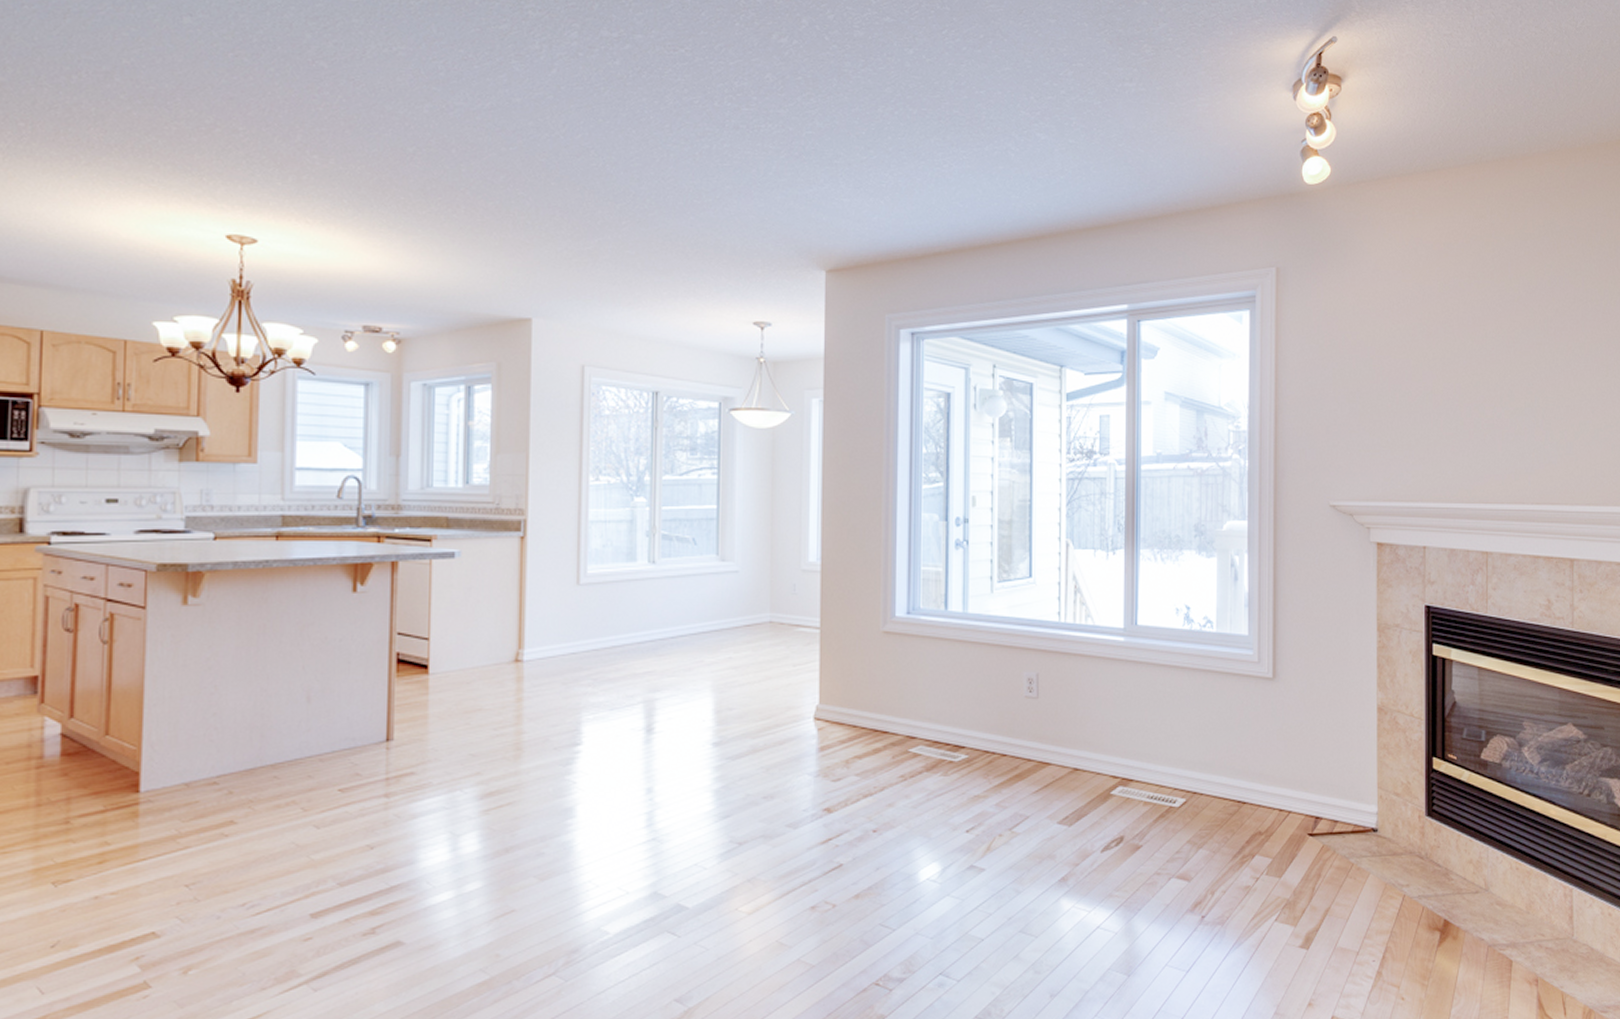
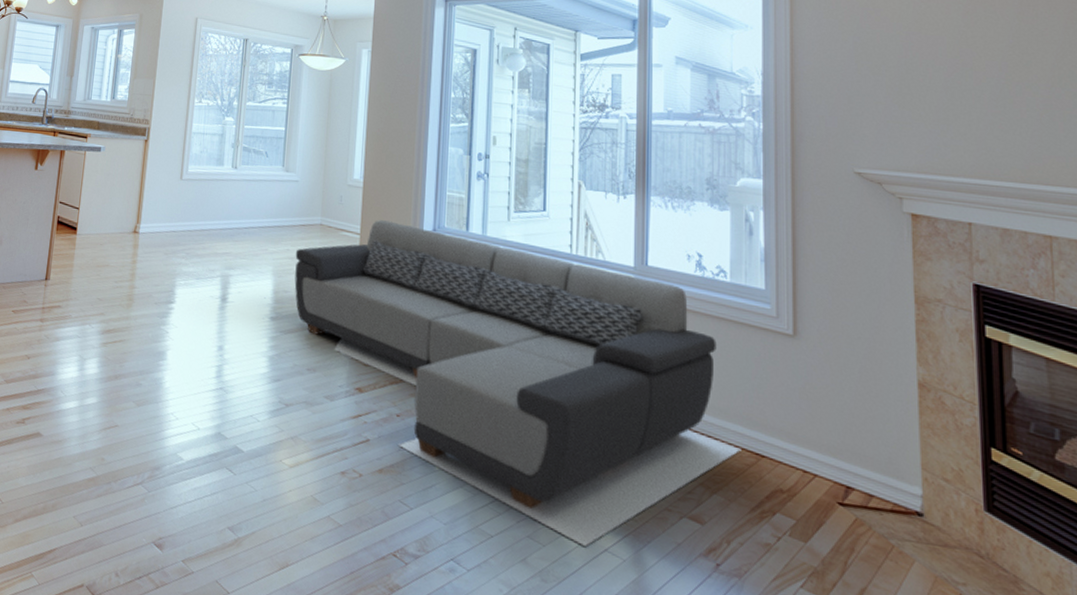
sectional sofa: none [740,608,1225,929] -> present [294,220,741,547]

